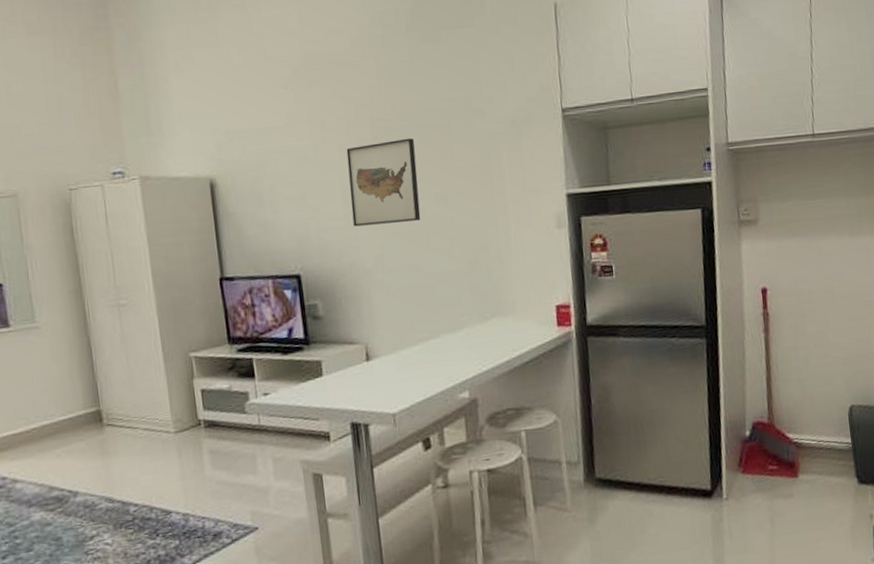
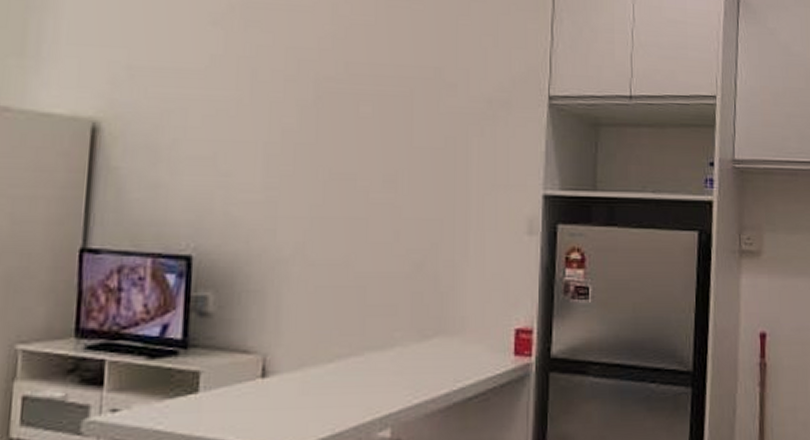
wall art: present [346,138,421,227] -> none [273,104,367,205]

